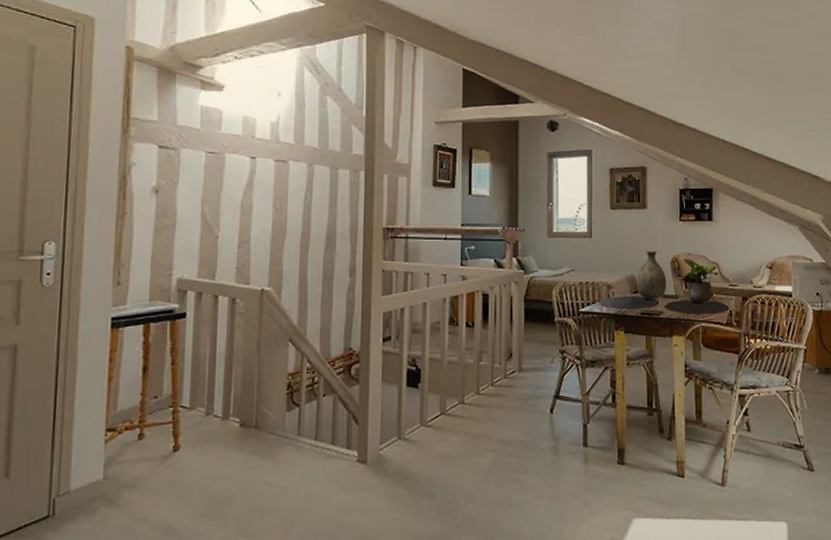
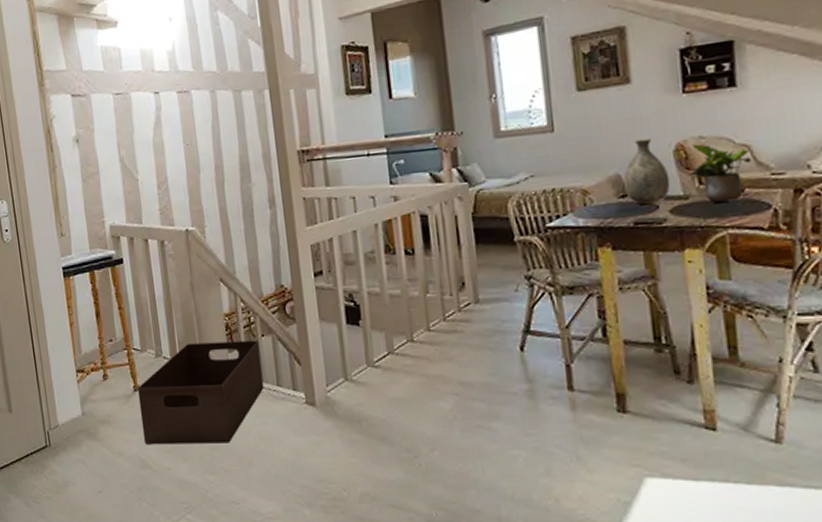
storage basket: none [174,399,319,510] -> present [137,340,264,445]

